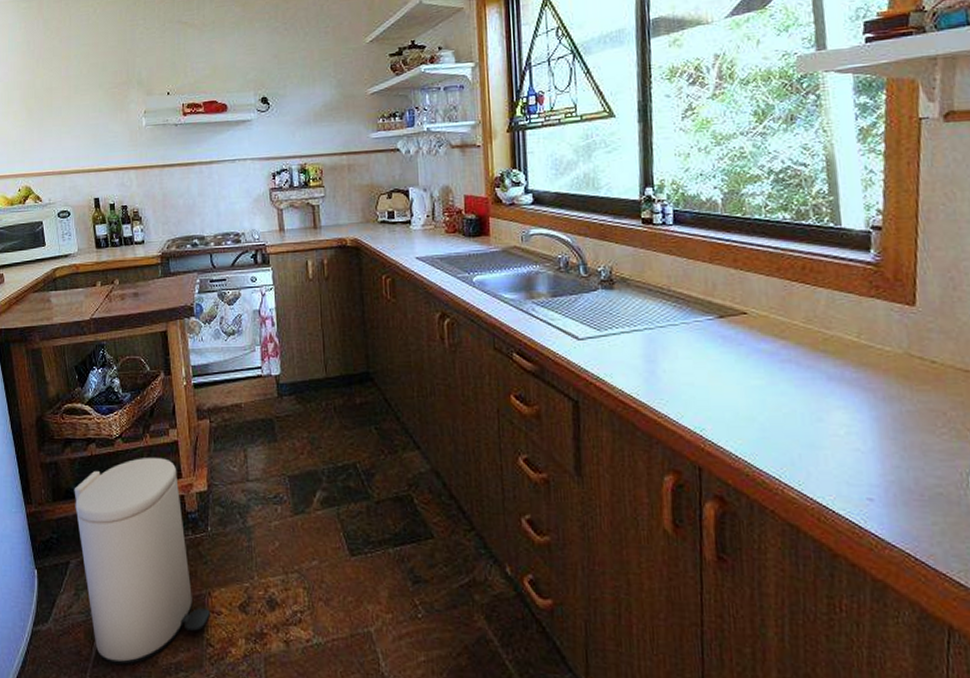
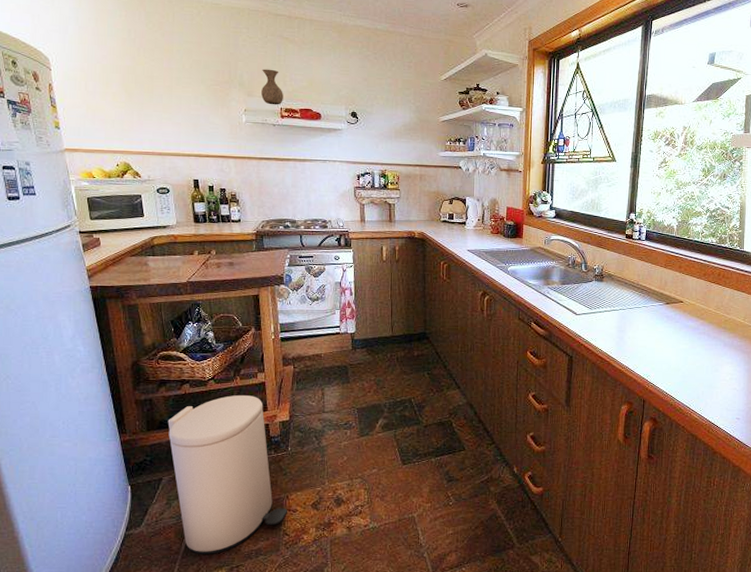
vase: none [161,60,185,102] -> present [261,69,283,105]

